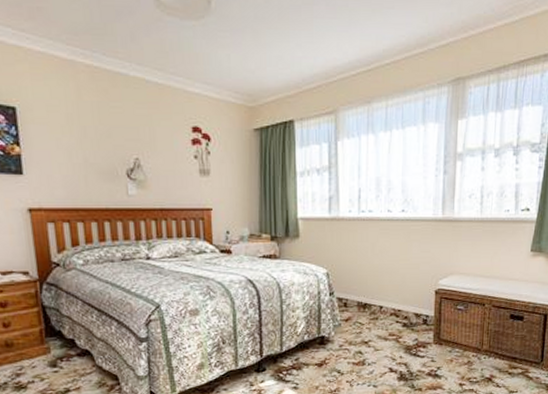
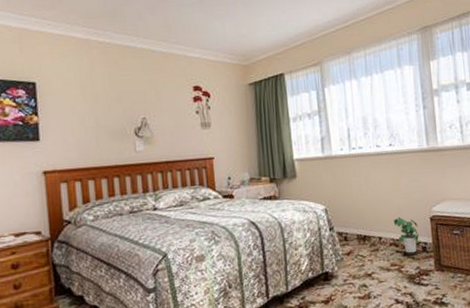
potted plant: none [396,287,422,325] -> present [393,216,420,254]

